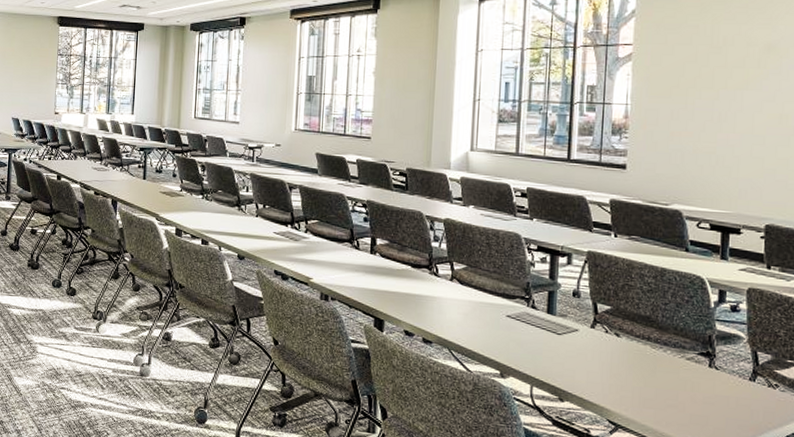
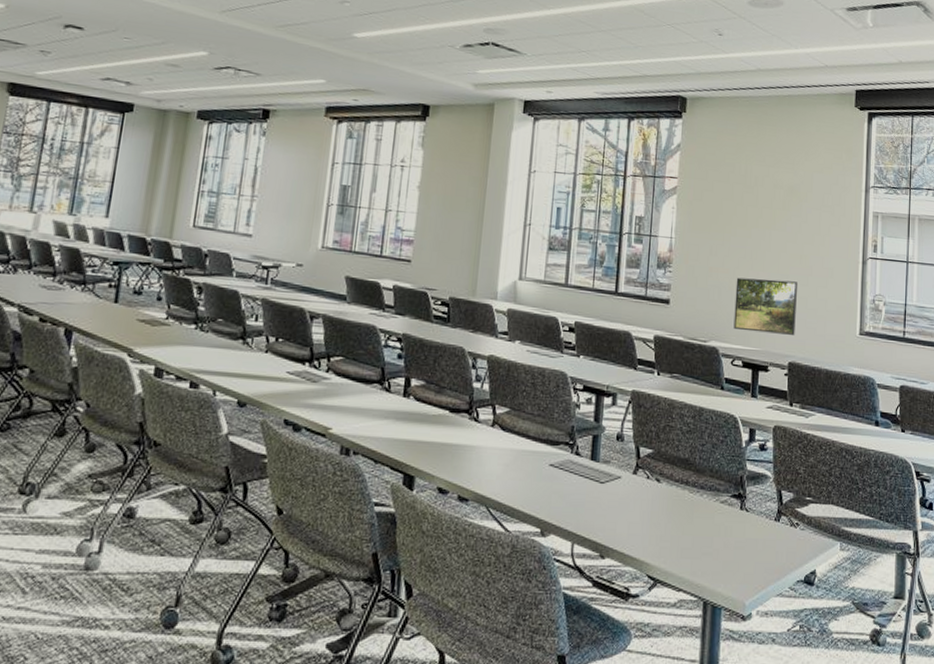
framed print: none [699,140,776,197] -> present [733,277,797,335]

